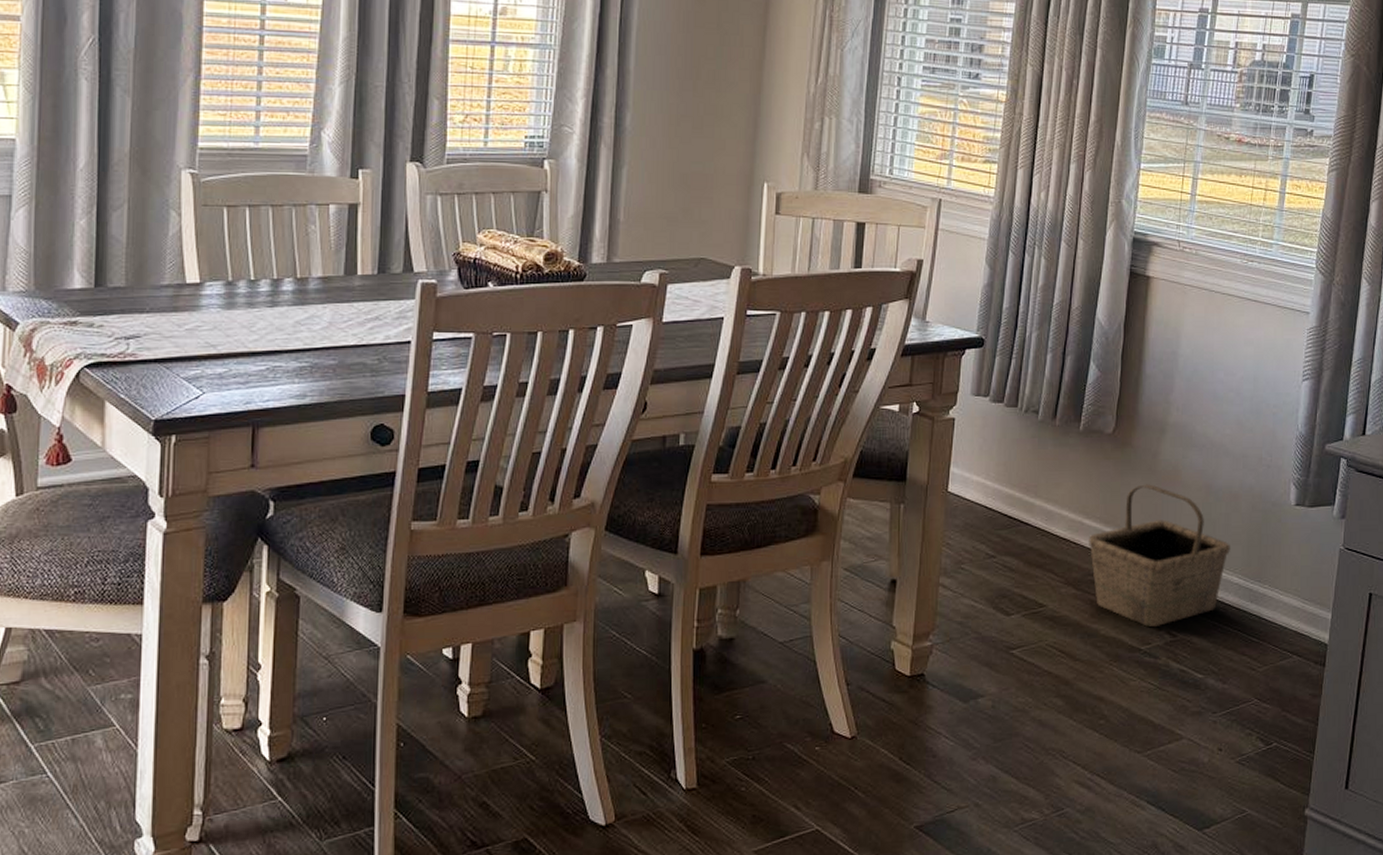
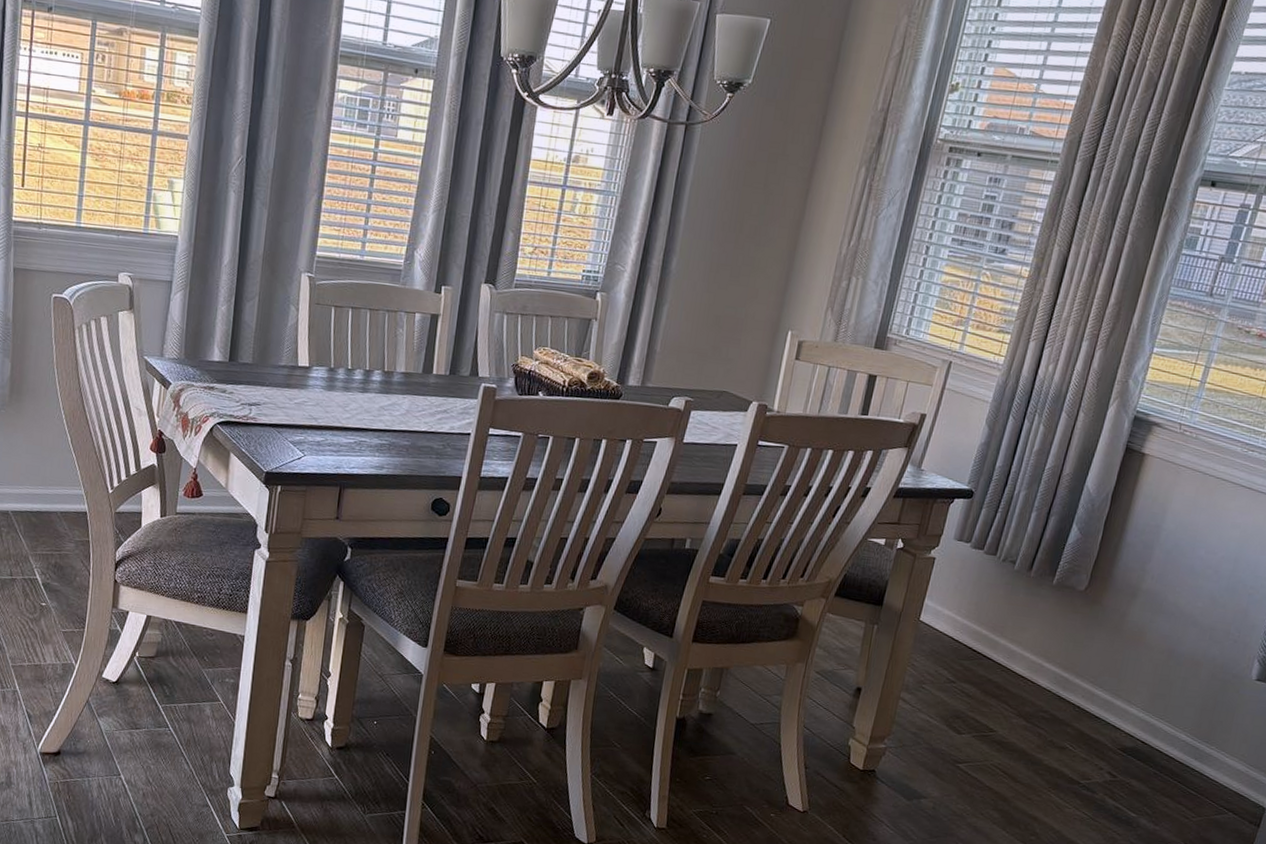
basket: present [1089,484,1230,628] -> none [1044,640,1184,767]

